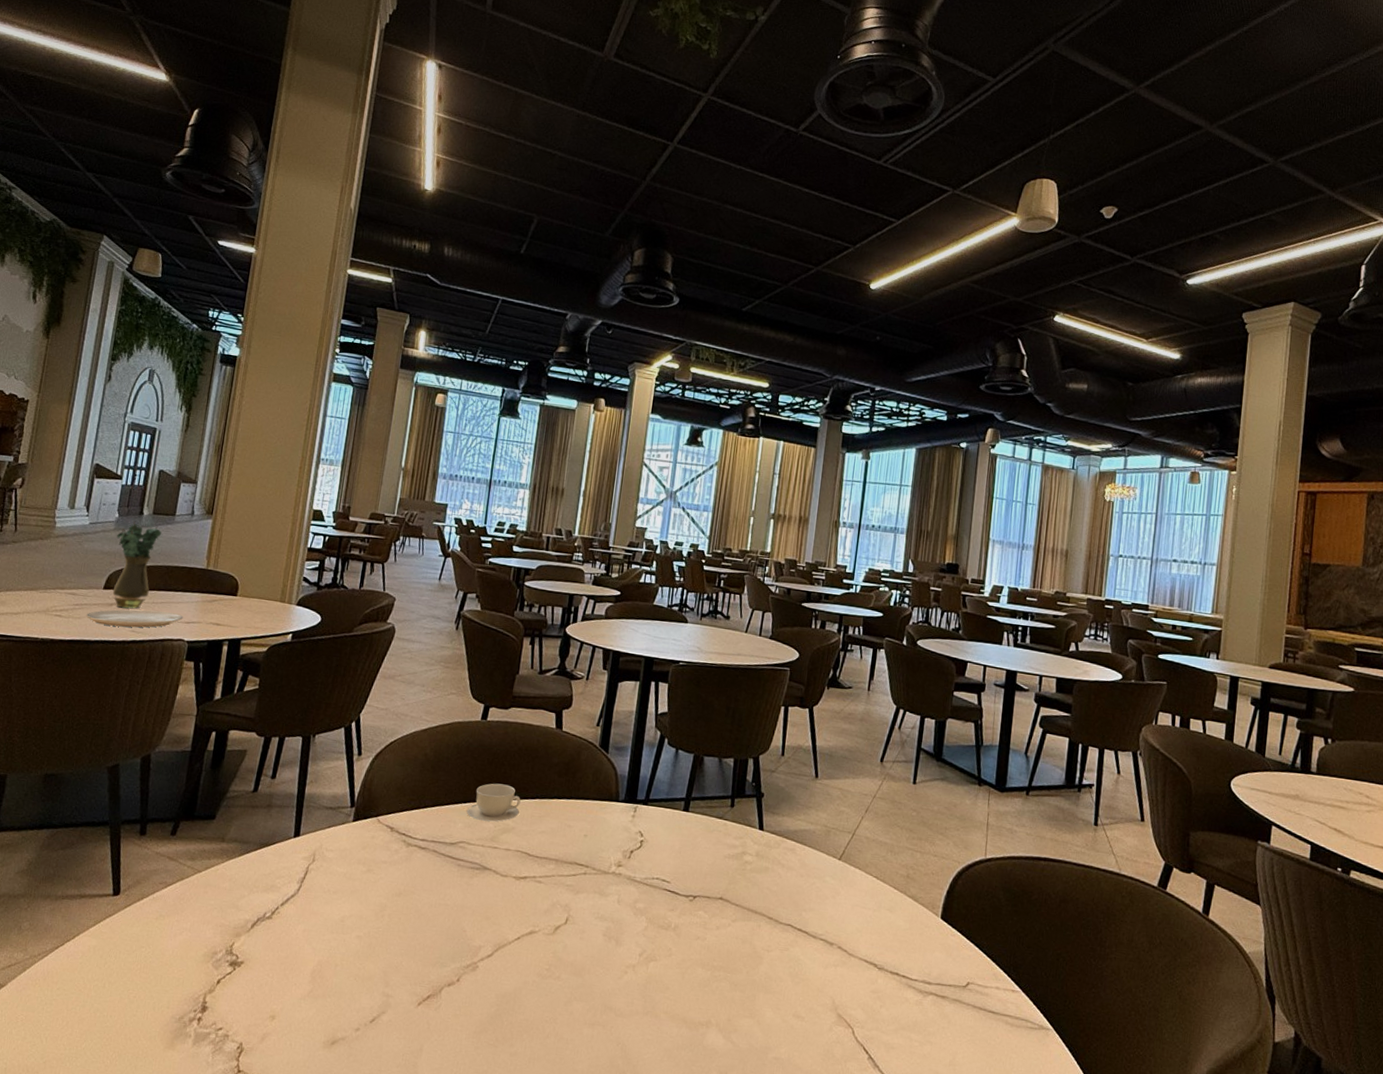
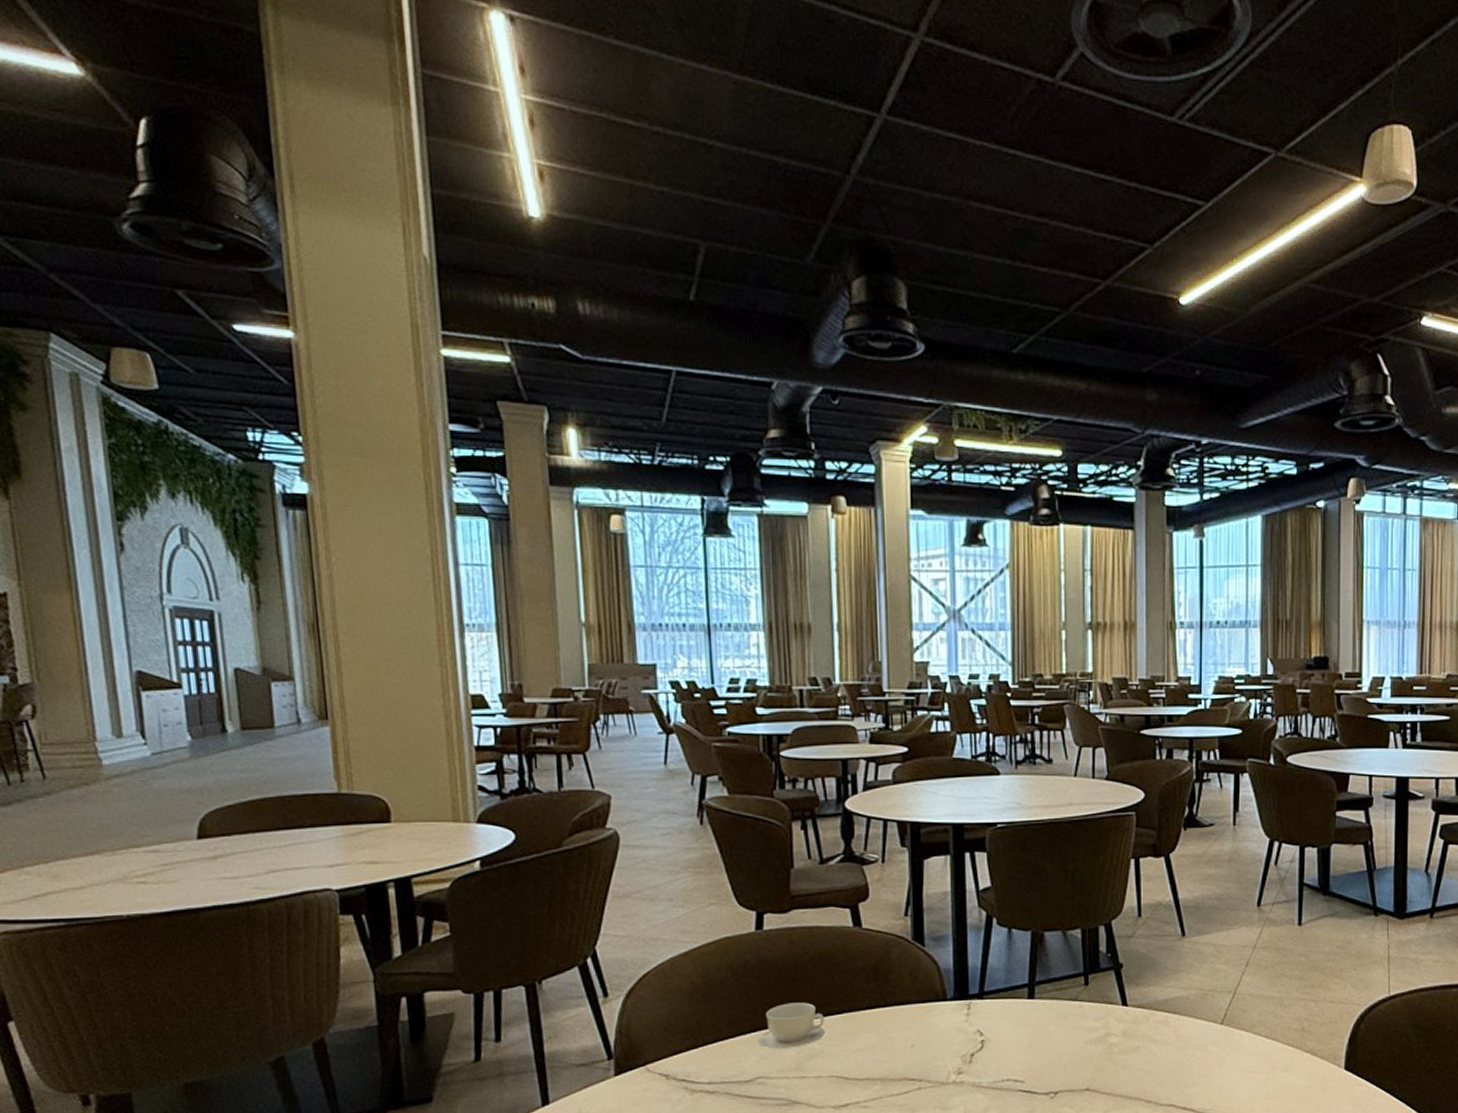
plate: present [86,609,184,628] -> none [183,857,323,885]
vase: present [112,521,162,609] -> none [196,743,265,860]

